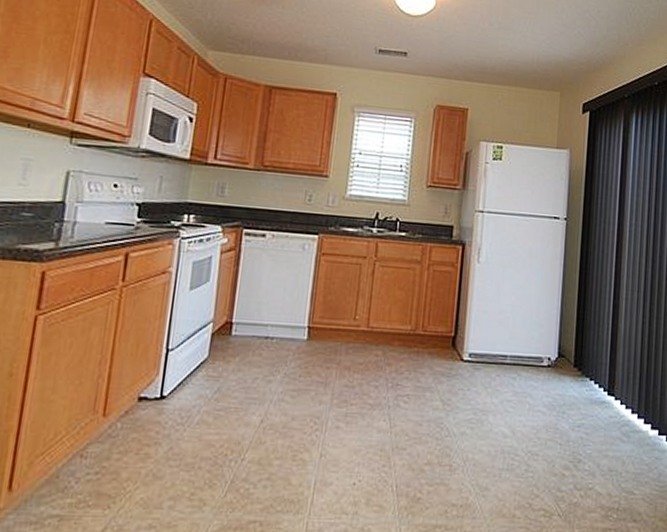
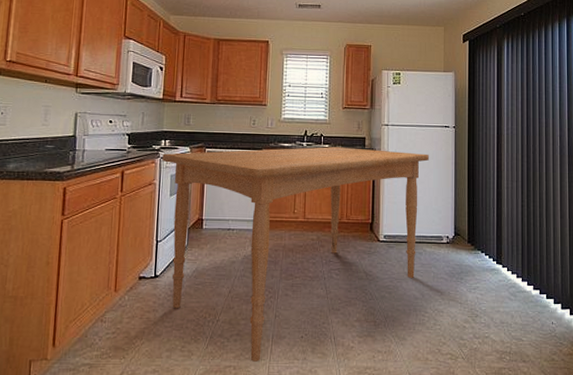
dining table: none [181,232,532,516] -> present [162,147,429,362]

